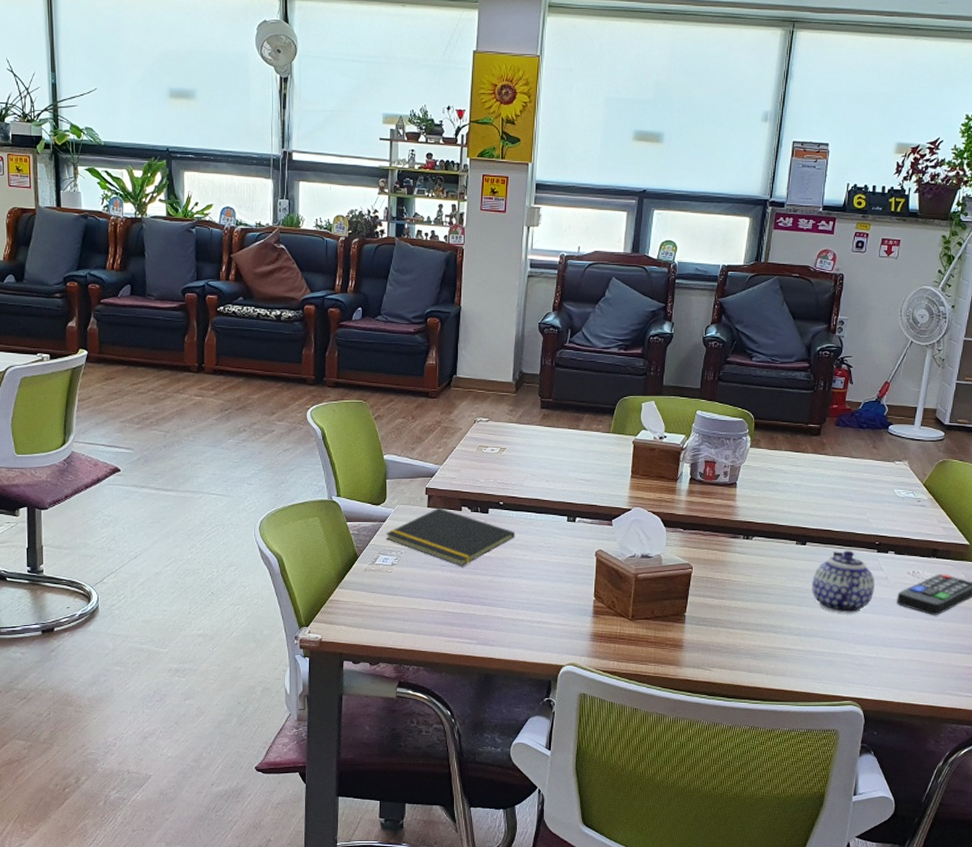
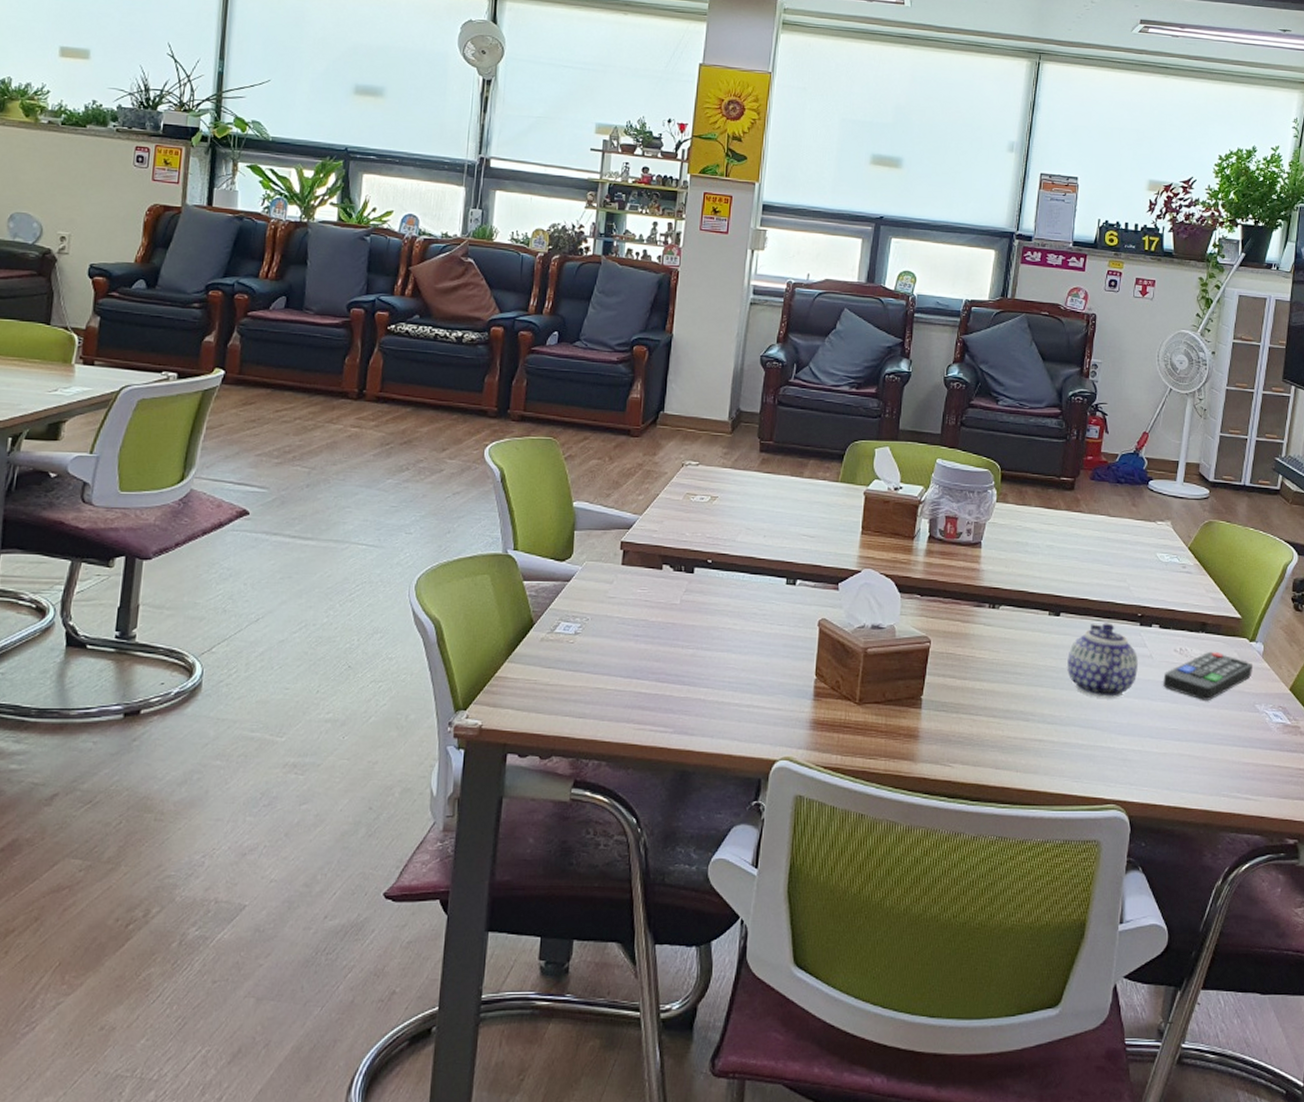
notepad: present [386,508,516,566] -> none [569,565,725,636]

